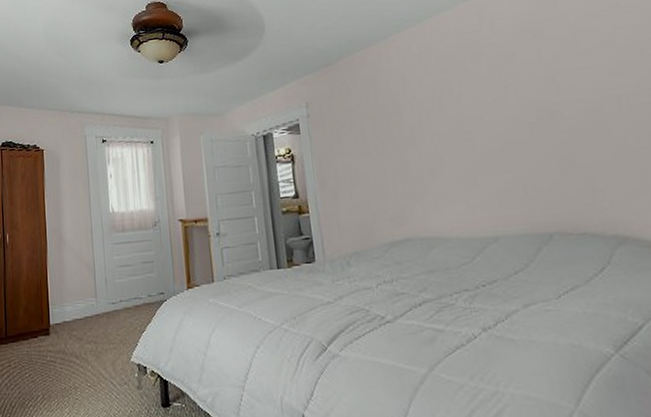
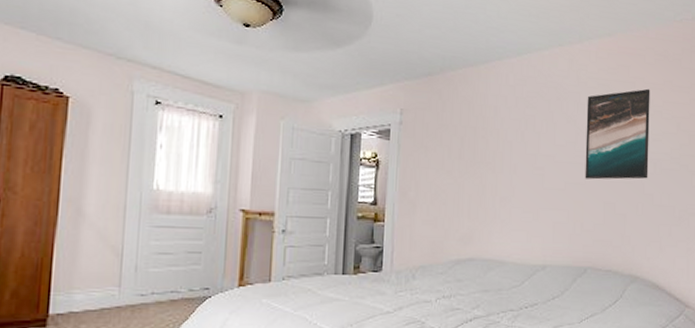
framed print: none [509,18,613,134] -> present [585,88,650,180]

